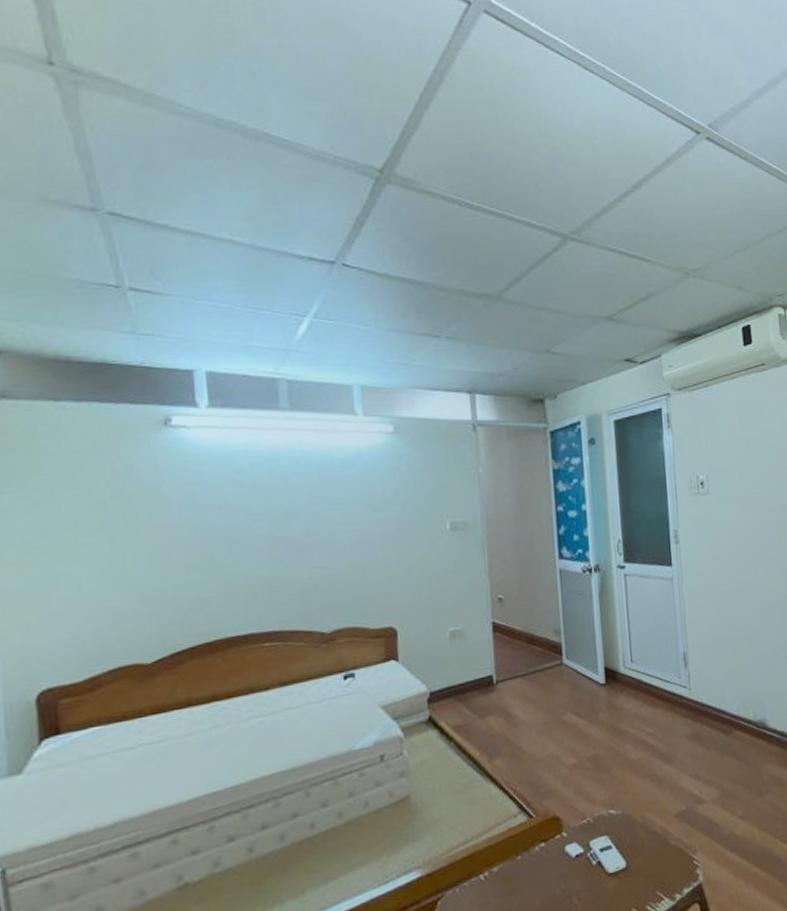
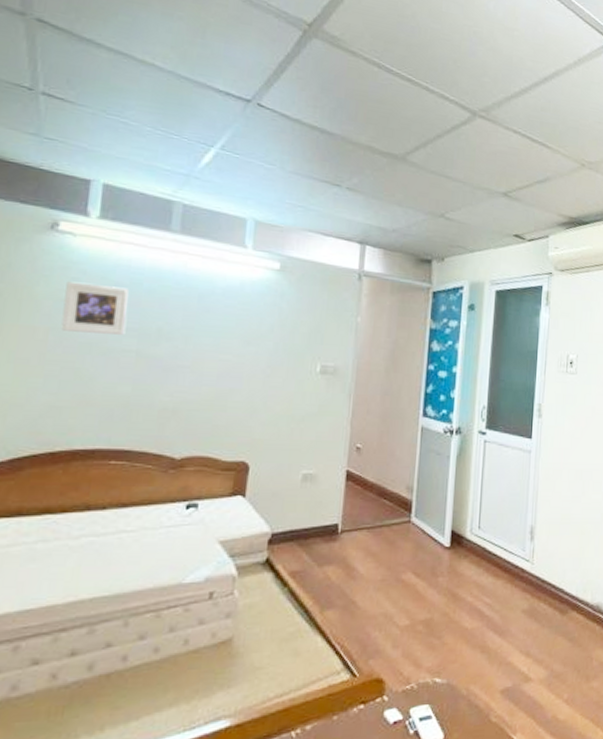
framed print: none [190,473,255,524] -> present [61,281,129,335]

